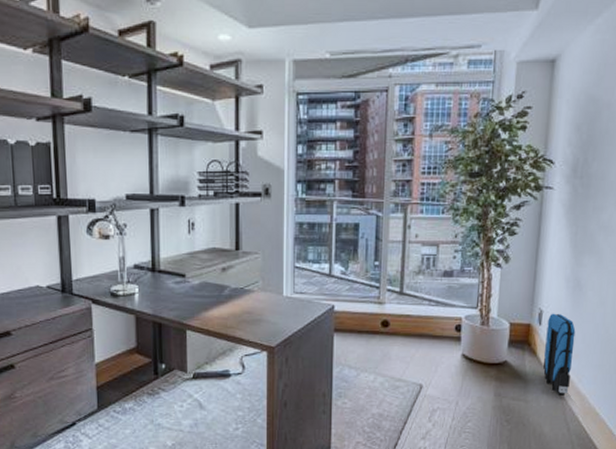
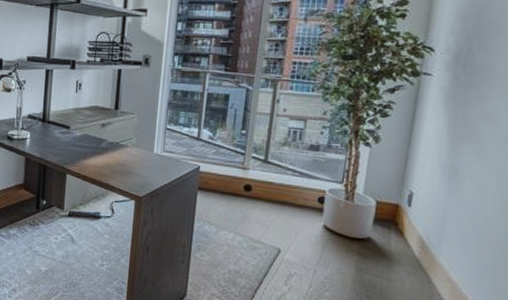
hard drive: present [542,313,576,397] -> none [409,196,450,281]

